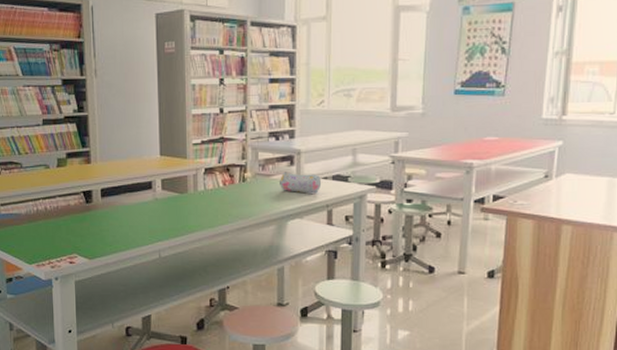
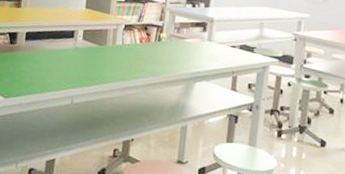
pencil case: present [280,172,322,194] -> none [191,36,230,60]

